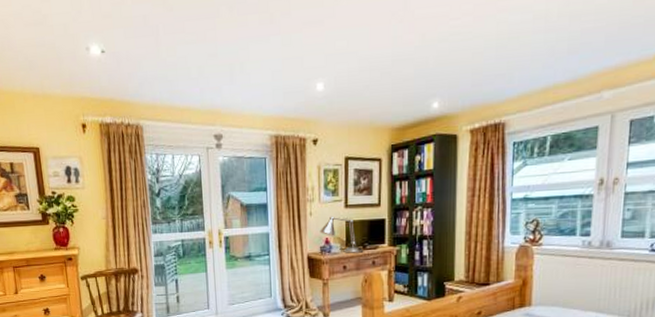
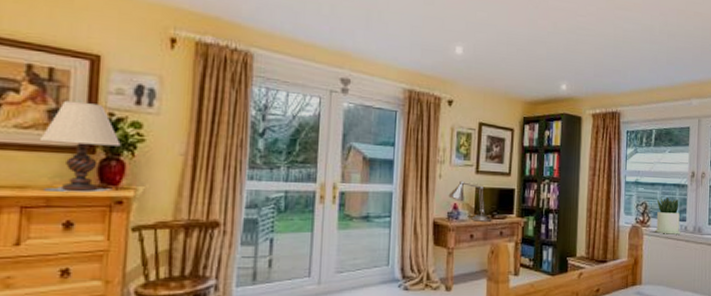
table lamp: none [15,185,64,255] -> present [41,100,121,193]
planter: none [548,210,583,252] -> present [654,196,681,235]

